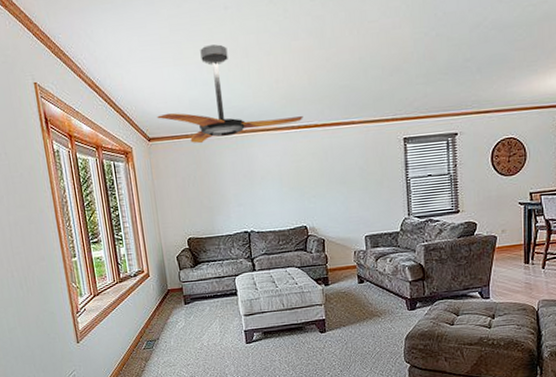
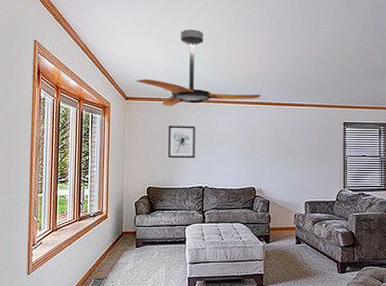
wall art: none [201,162,236,203] -> present [168,125,195,159]

